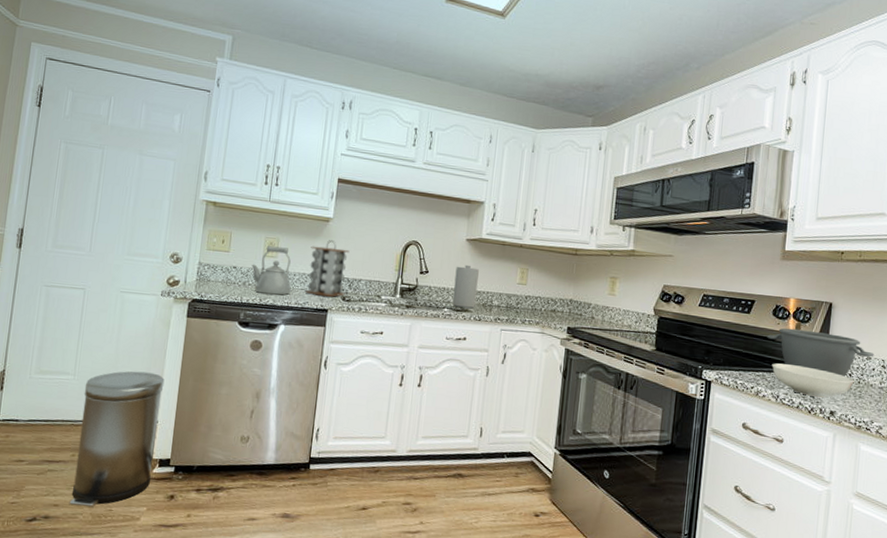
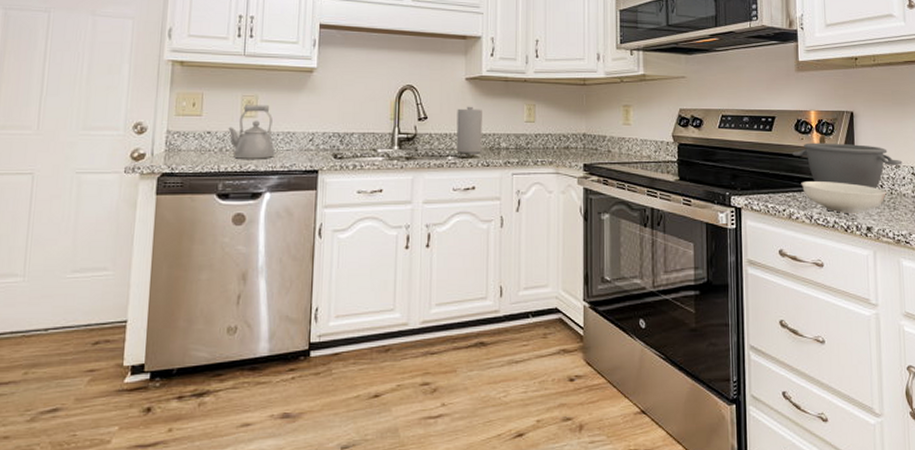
pedal bin: present [69,371,165,508] -> none [22,263,133,436]
spice rack: present [306,240,350,298] -> none [292,92,338,157]

